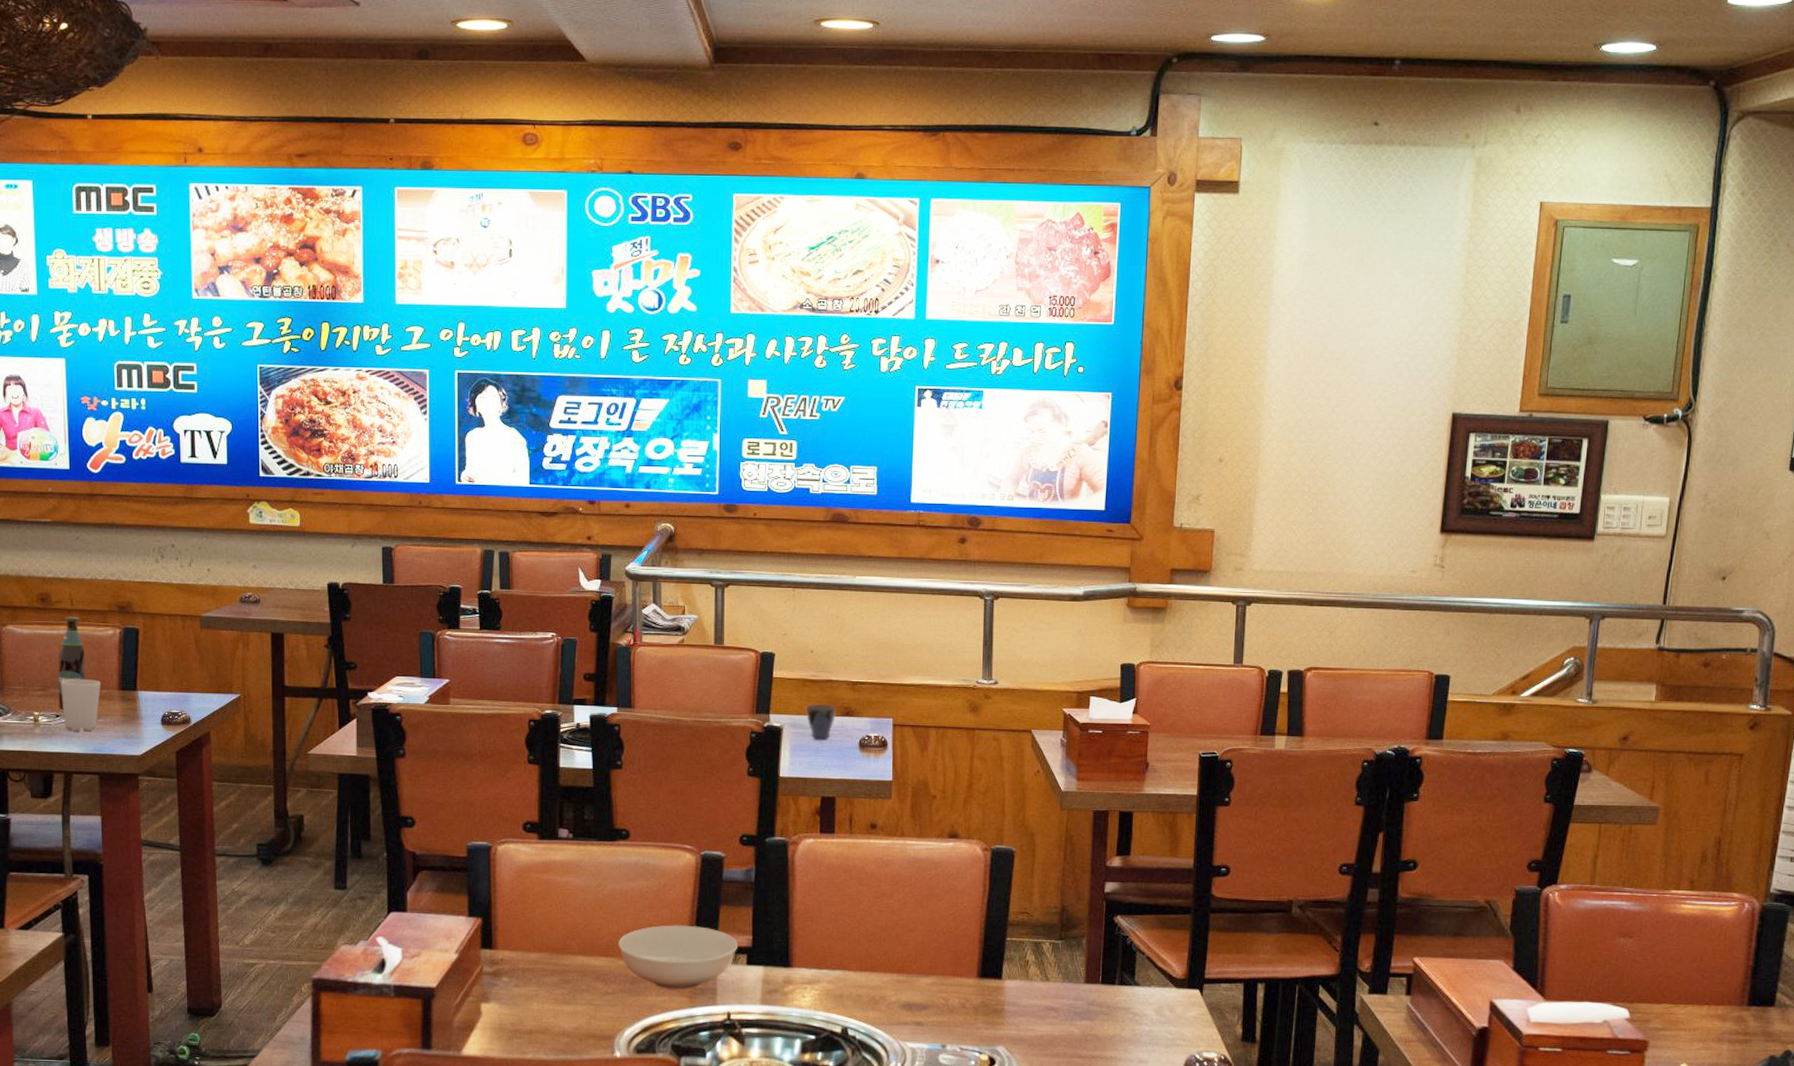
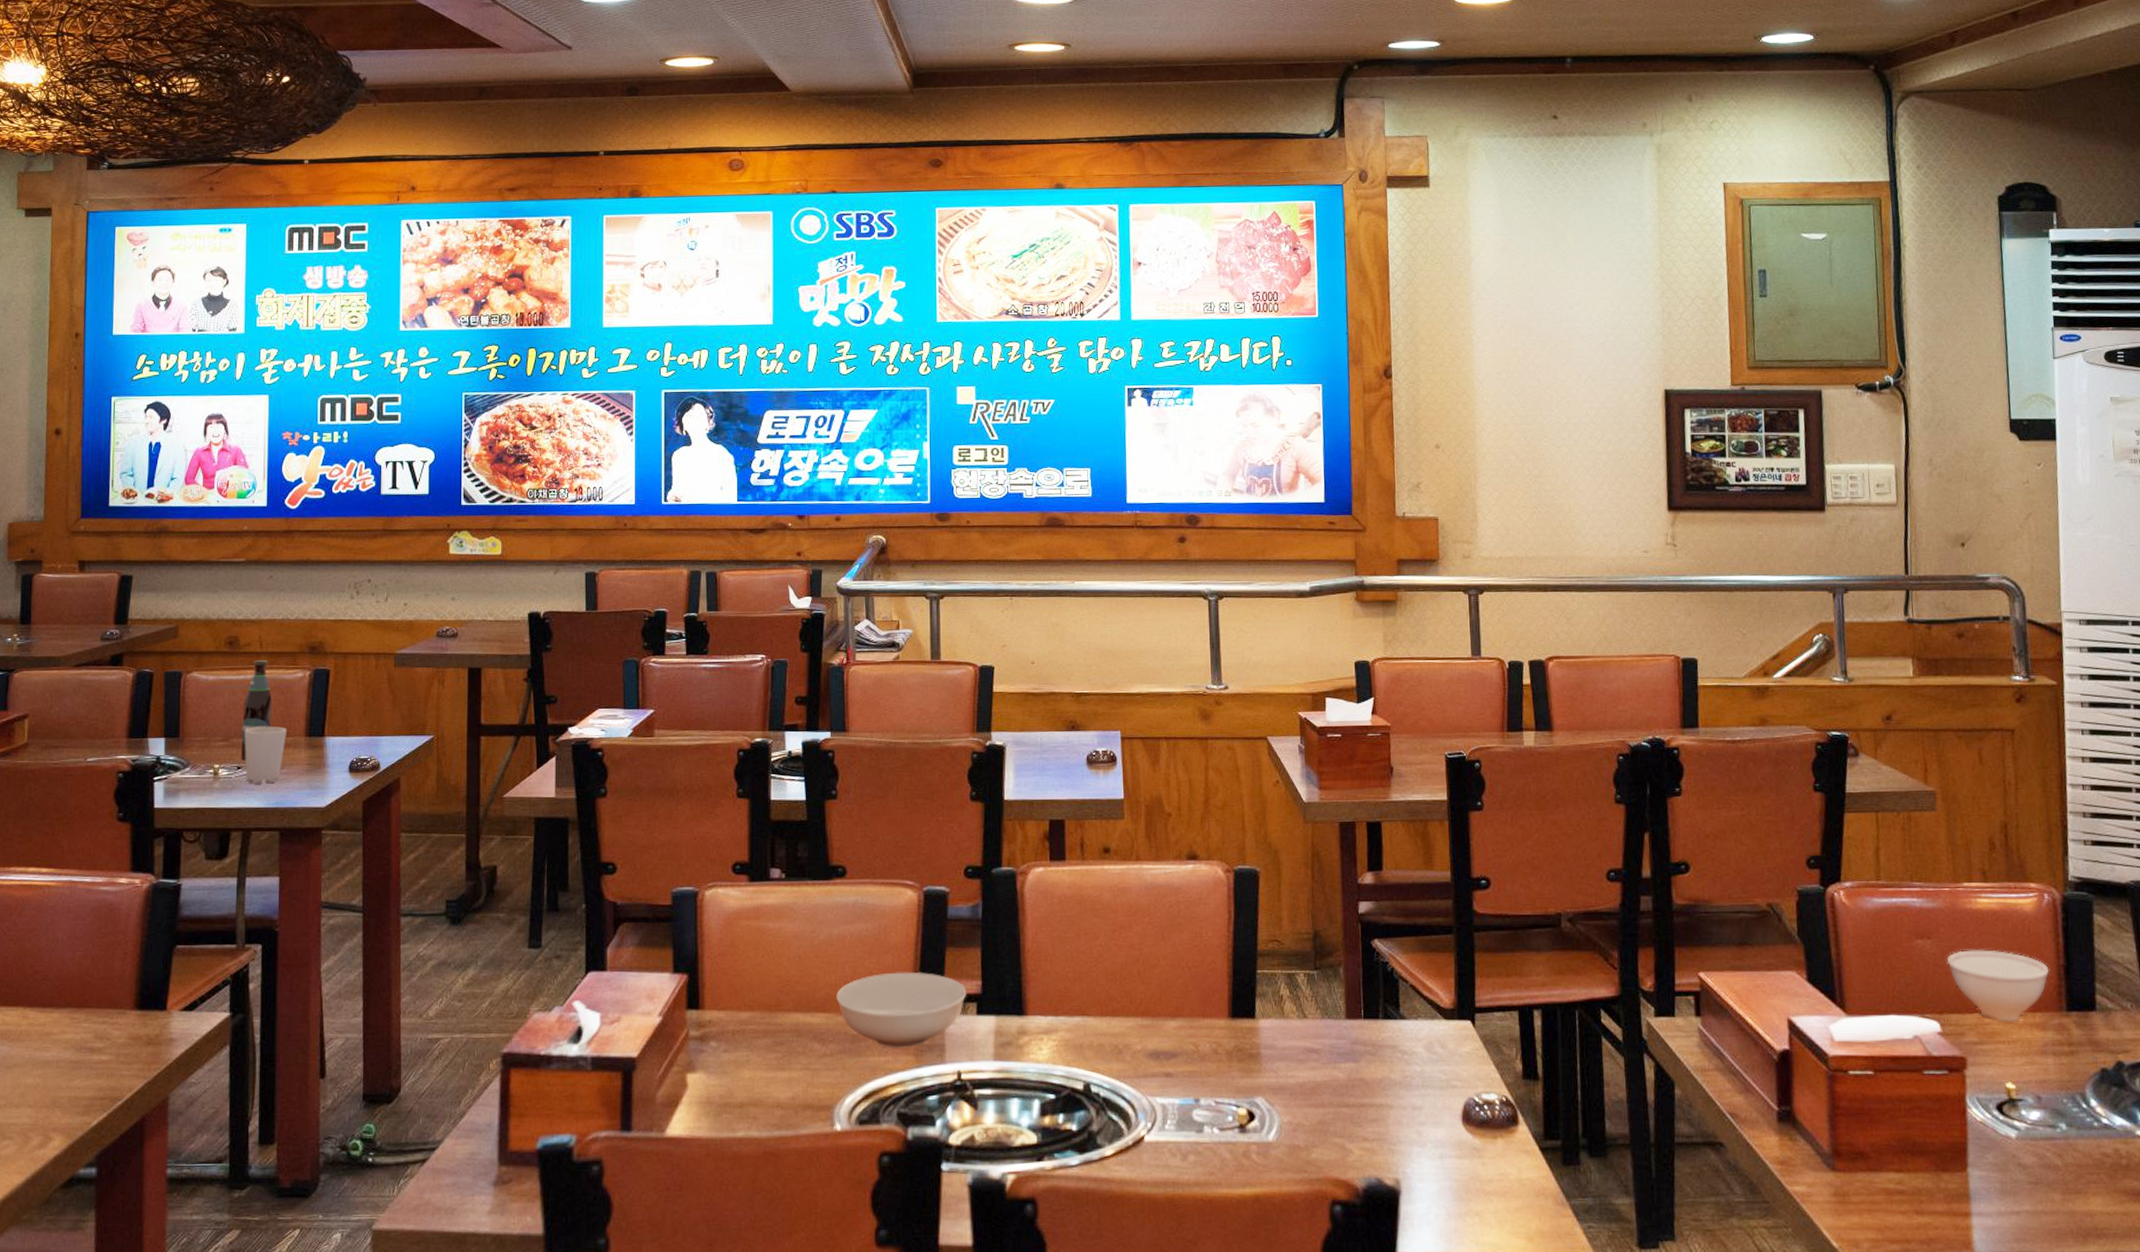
cup: present [805,703,836,741] -> none [1029,718,1061,759]
bowl: none [1644,949,1738,1014] -> present [1946,949,2050,1023]

